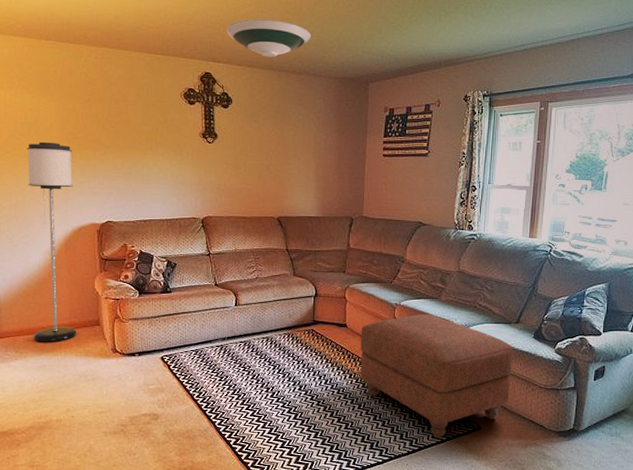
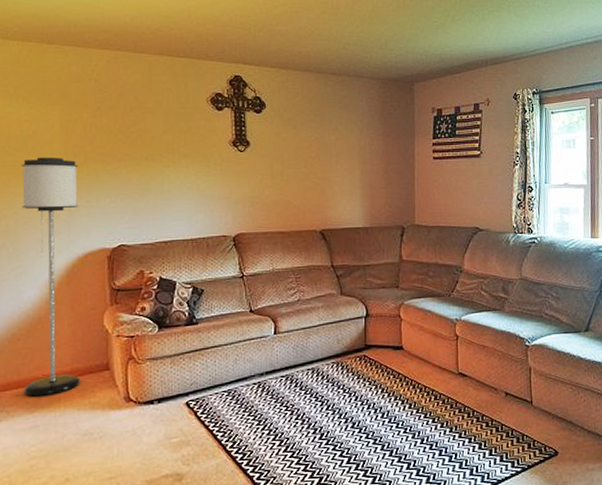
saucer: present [226,19,311,58] -> none [258,19,350,59]
ottoman: present [360,314,513,439] -> none [419,328,586,471]

